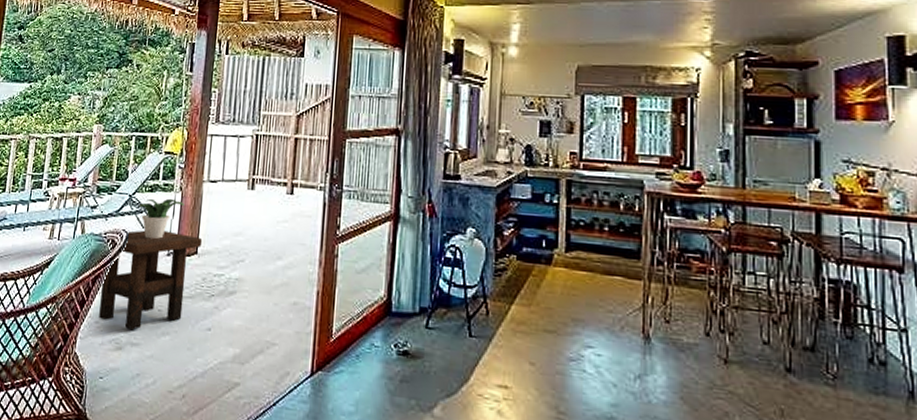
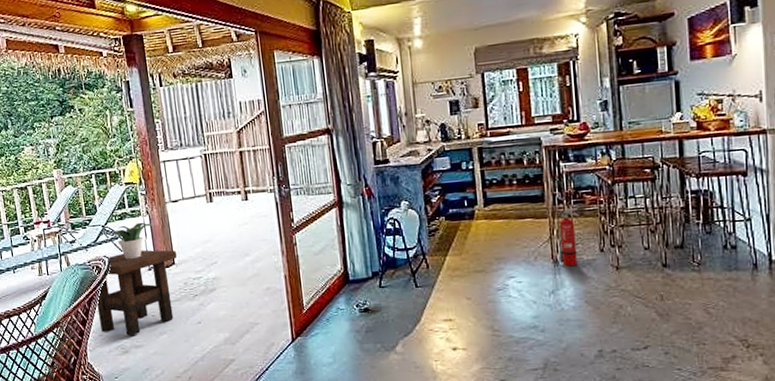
fire extinguisher: none [652,273,683,348] -> present [556,208,580,267]

